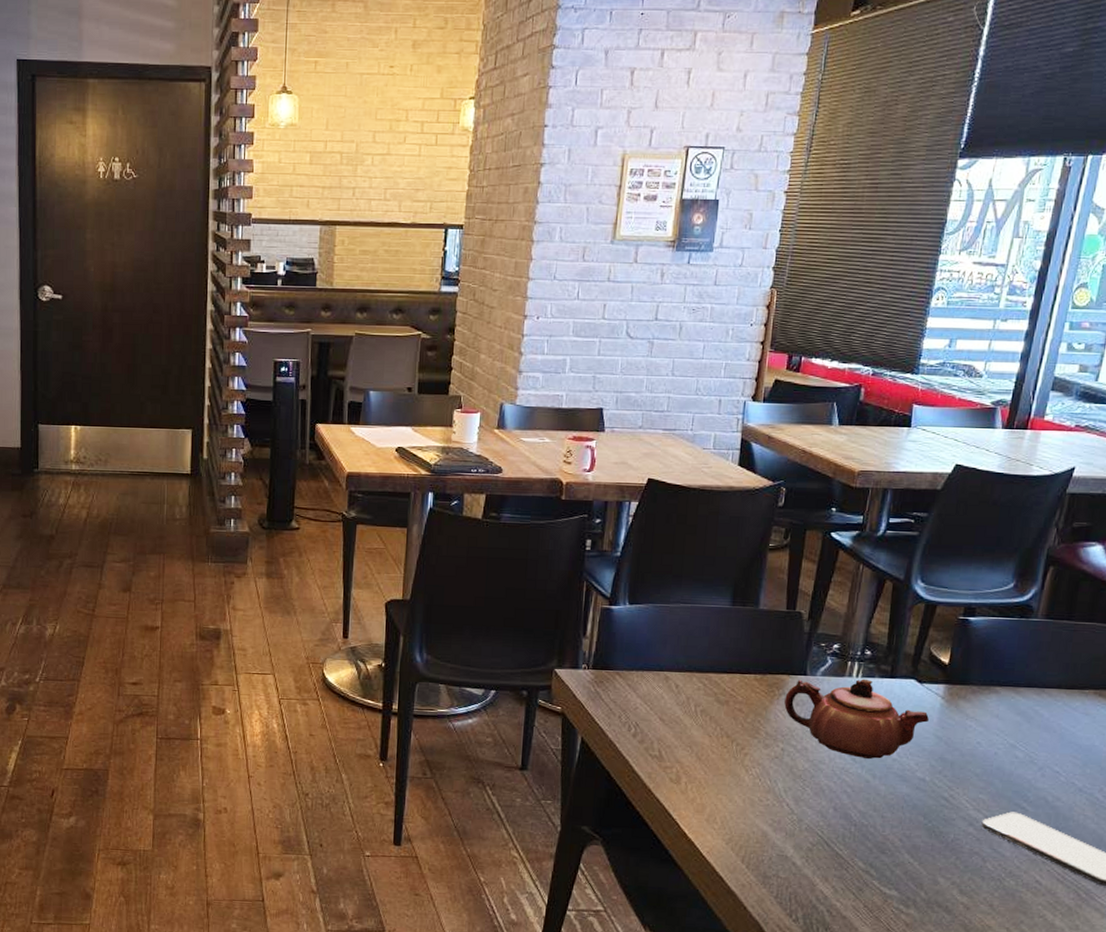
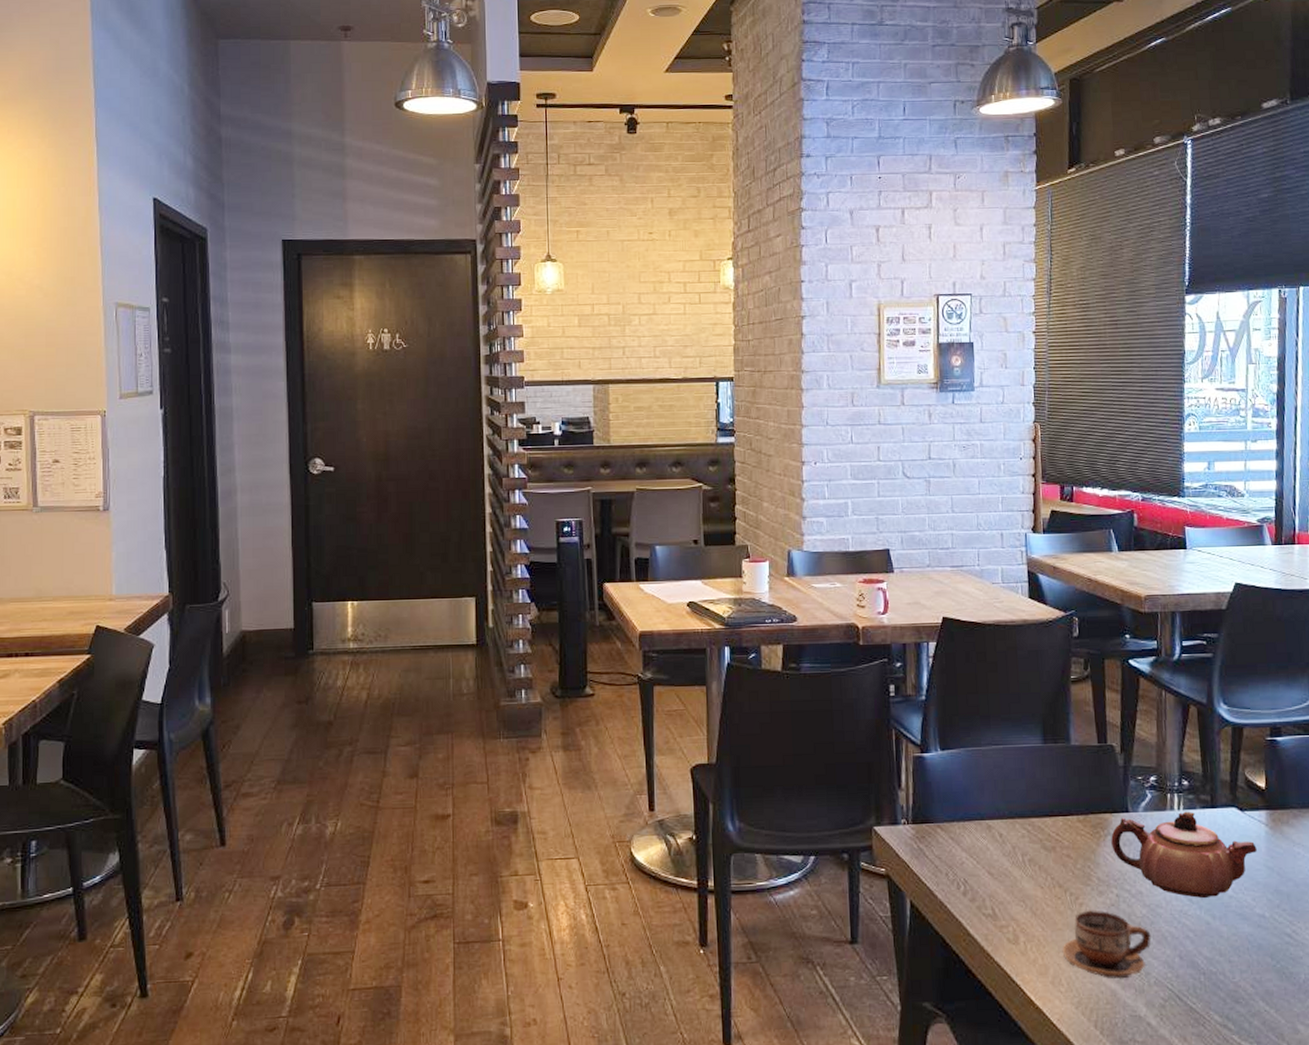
cup: none [721,760,810,823] -> present [1062,910,1151,979]

